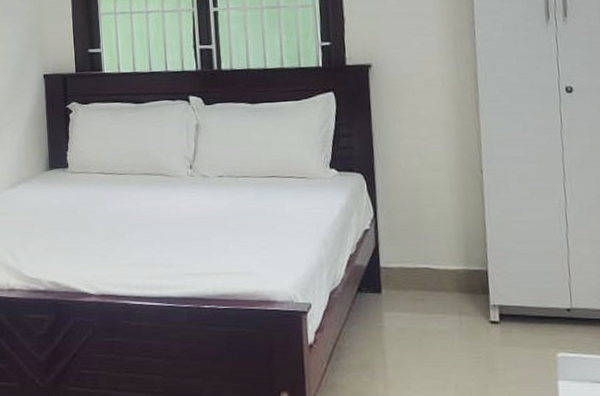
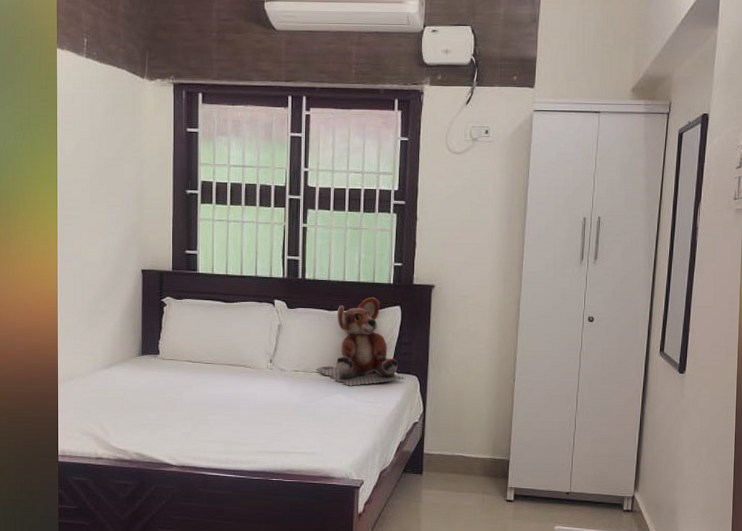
stuffed animal: none [243,83,349,191] -> present [316,297,406,386]

